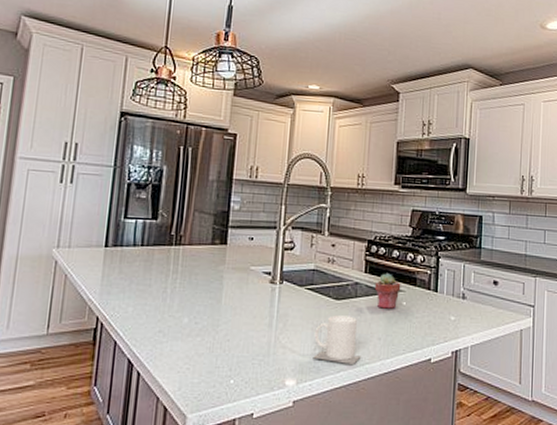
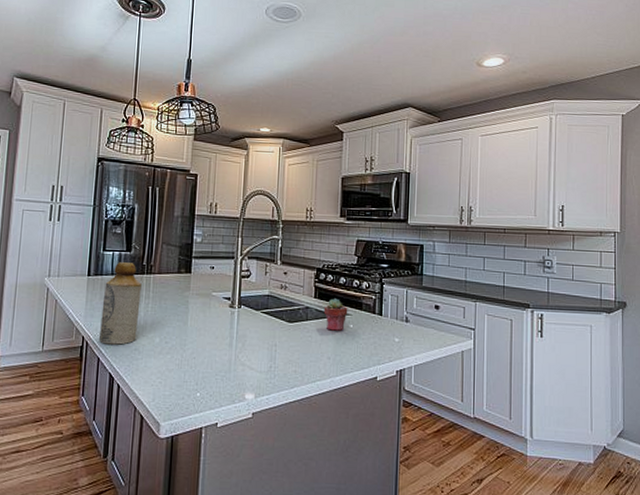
bottle: none [117,231,169,326] -> present [99,262,142,345]
mug: present [313,315,362,364] -> none [269,336,313,381]

